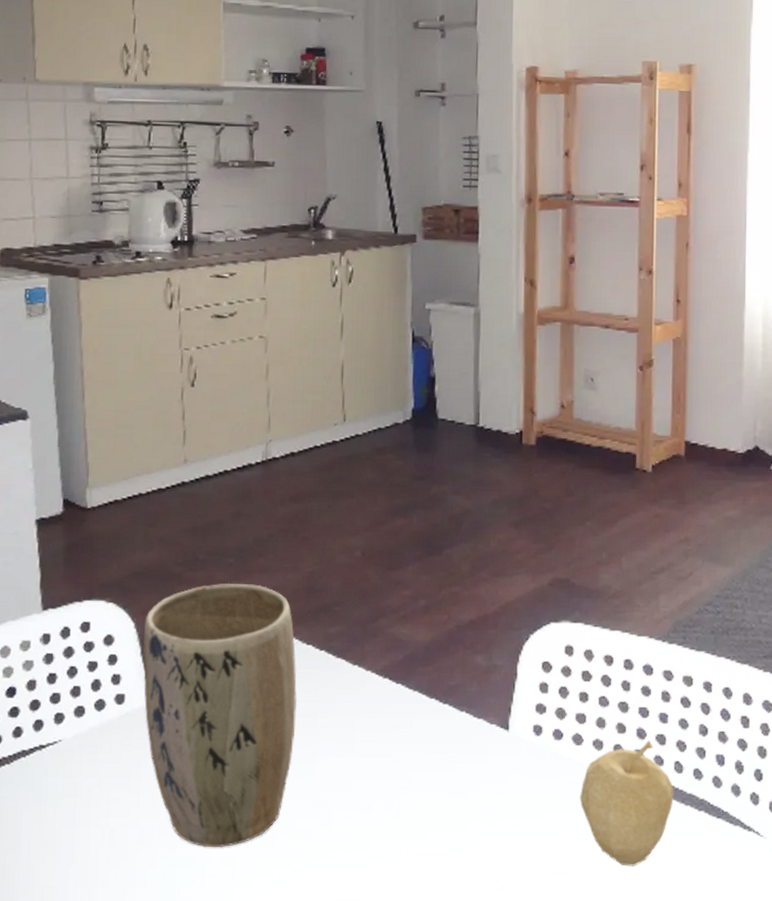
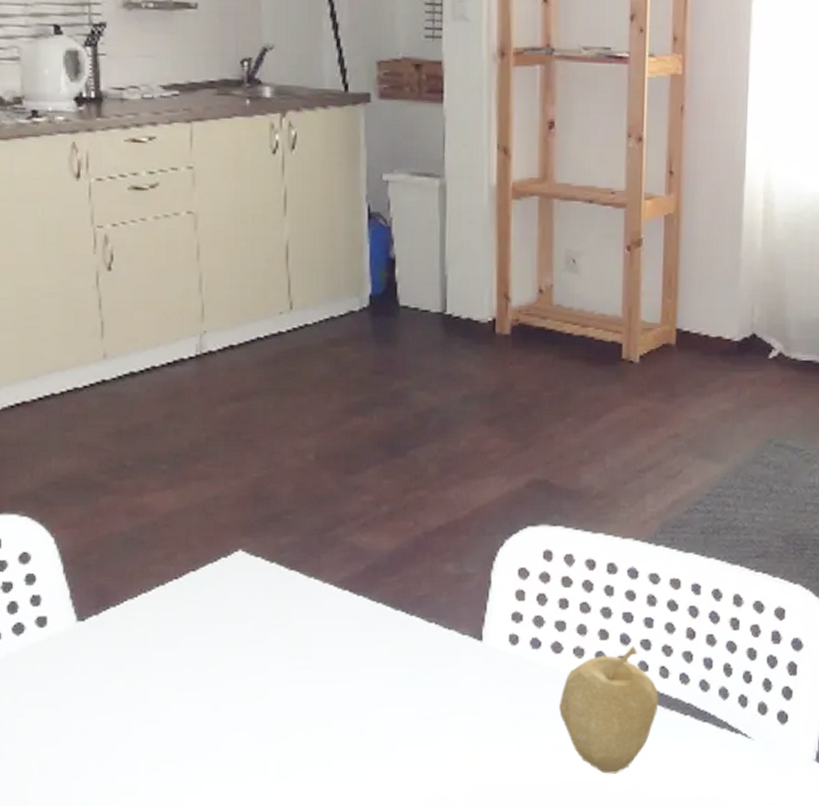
plant pot: present [143,583,298,848] -> none [66,492,247,775]

